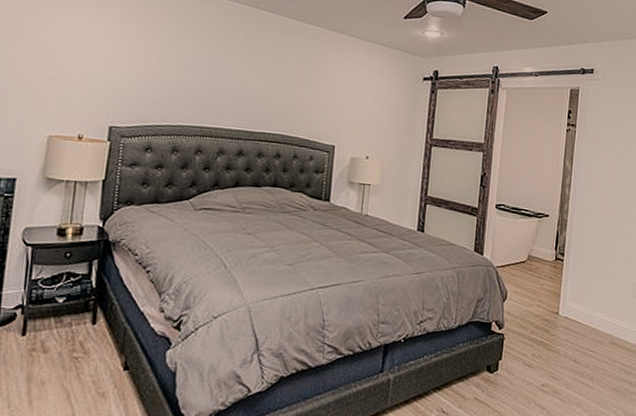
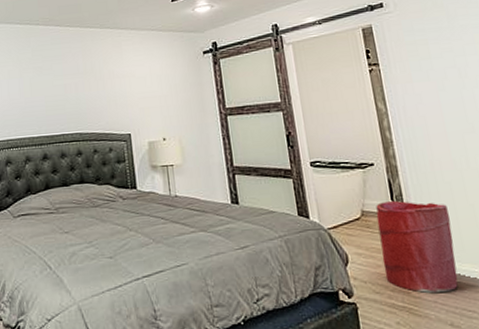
laundry hamper: none [533,250,597,333] -> present [376,201,458,293]

